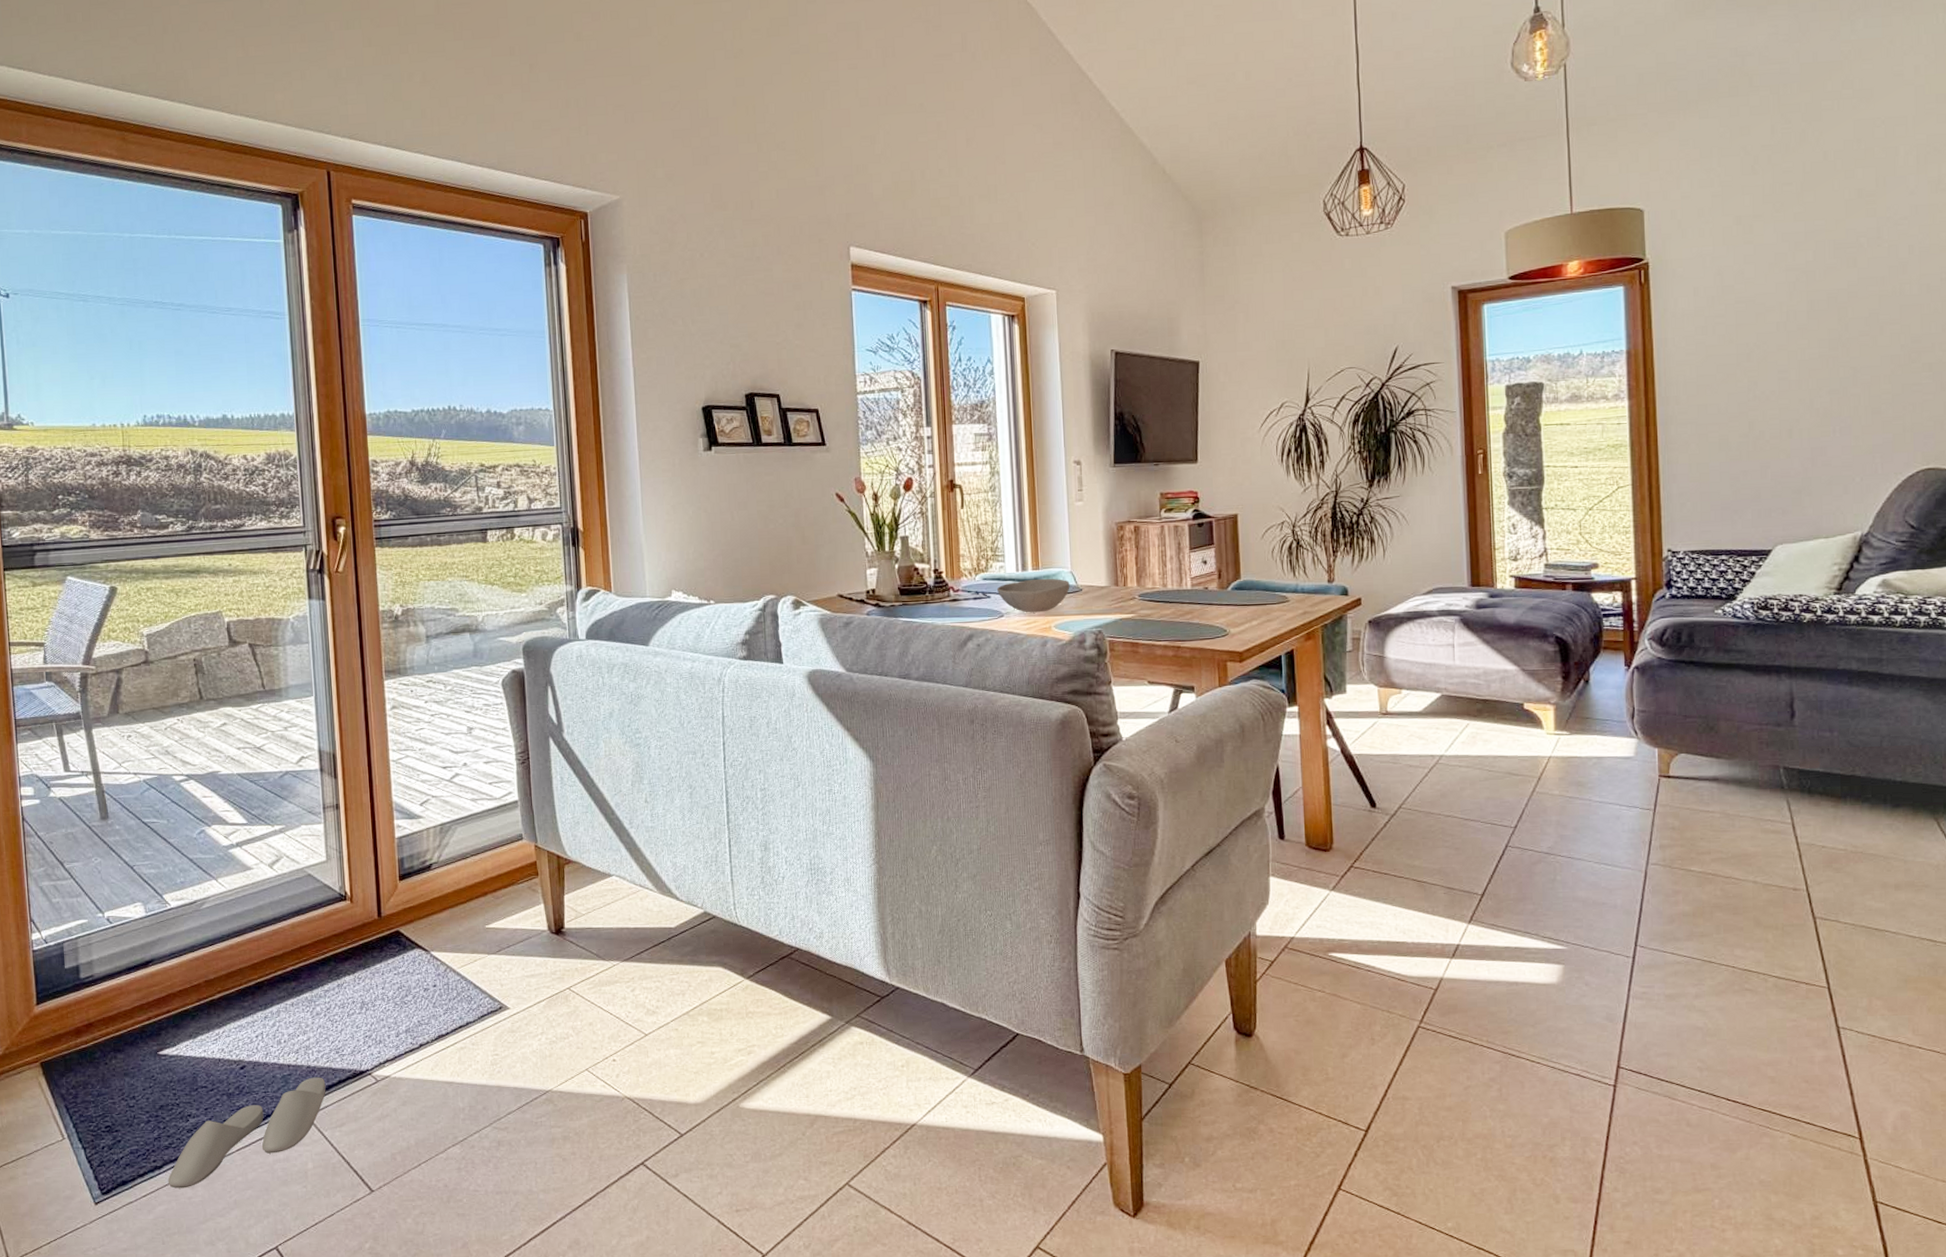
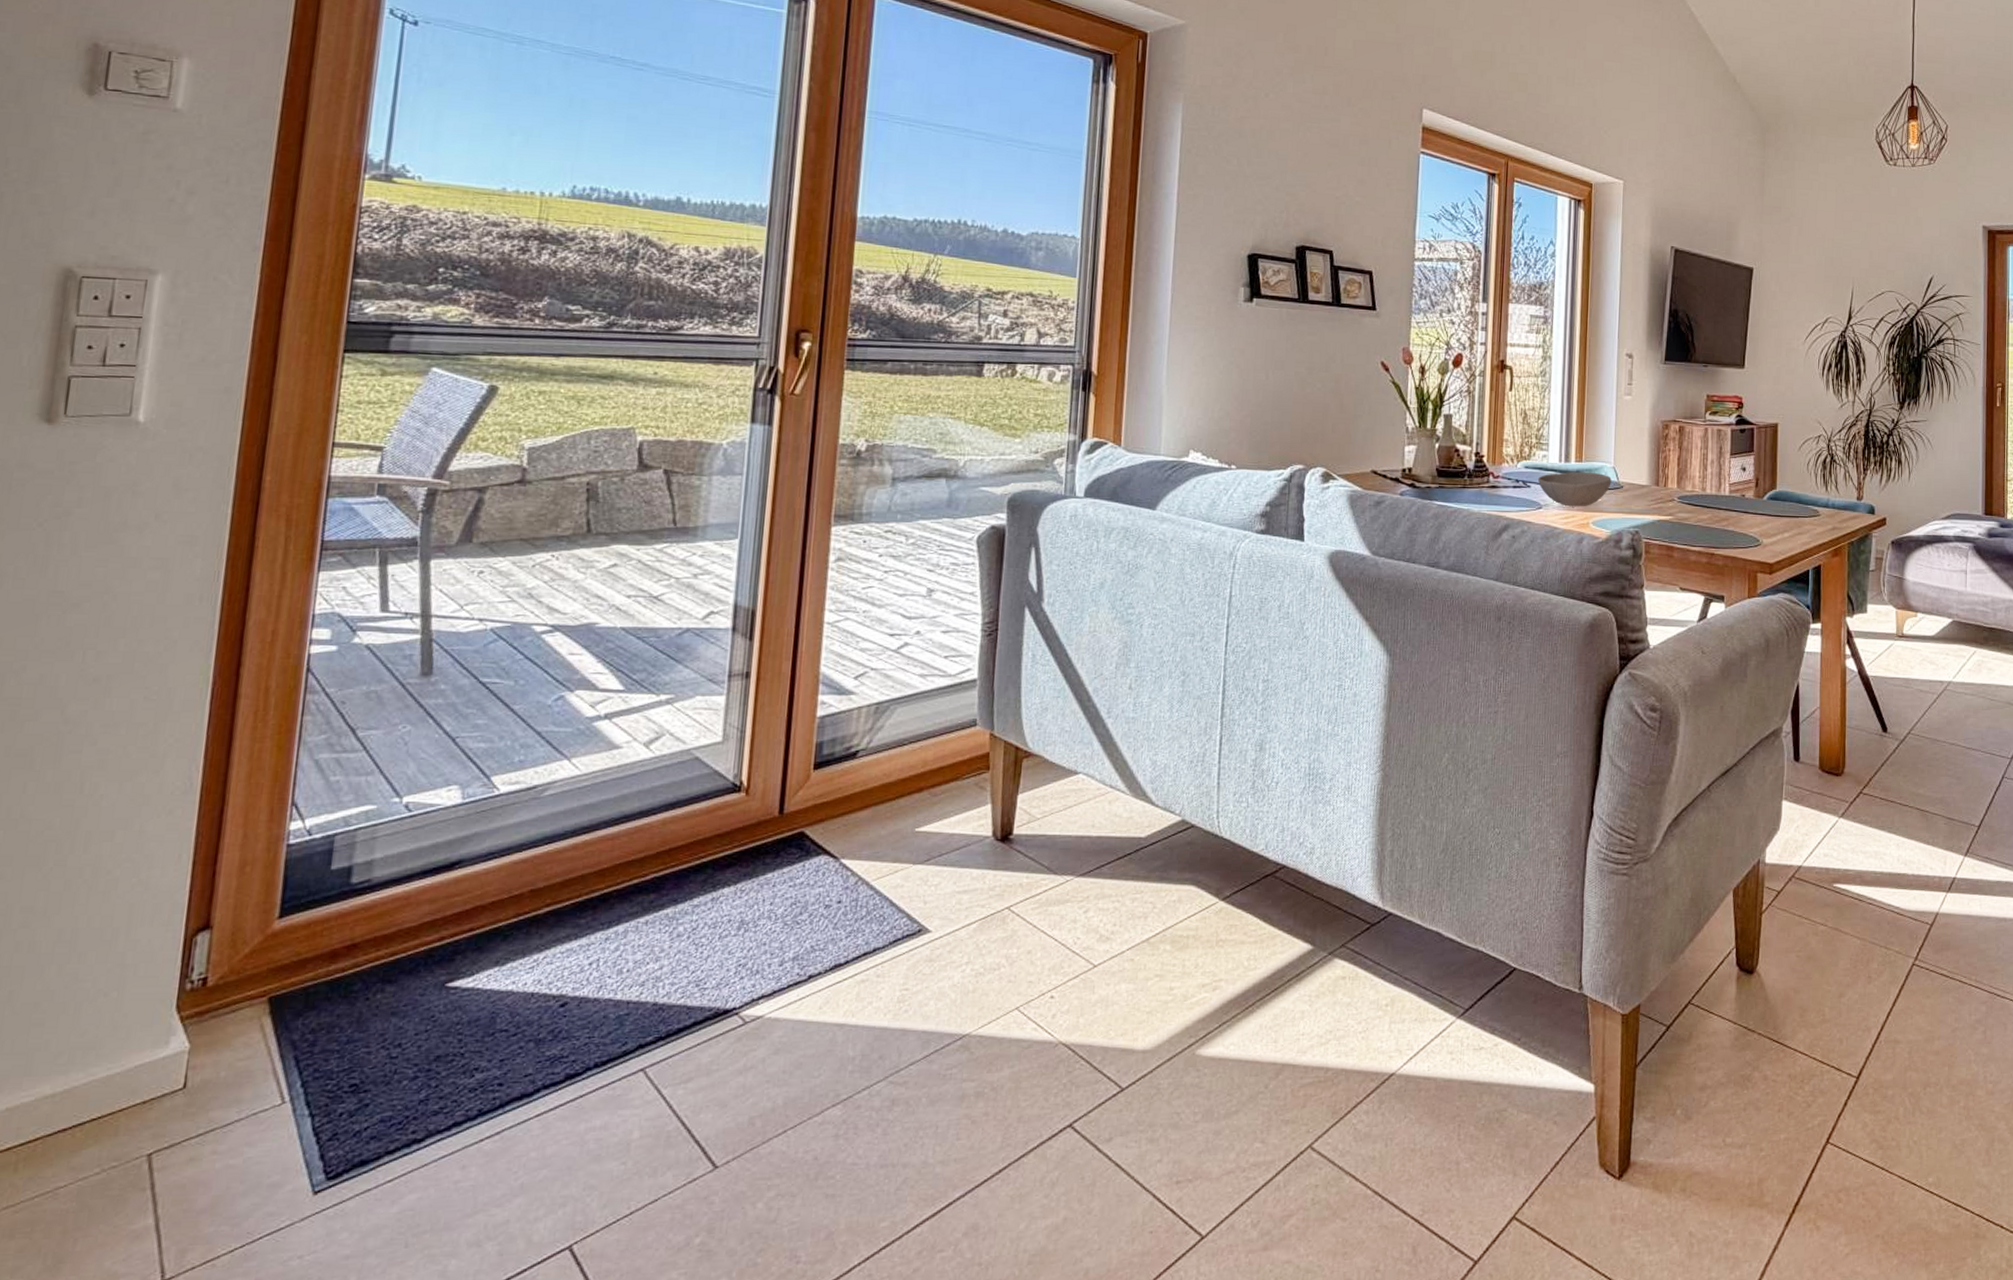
slippers: present [167,1077,326,1189] -> none [428,1017,675,1170]

